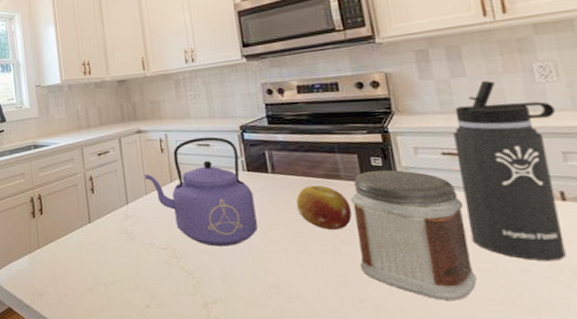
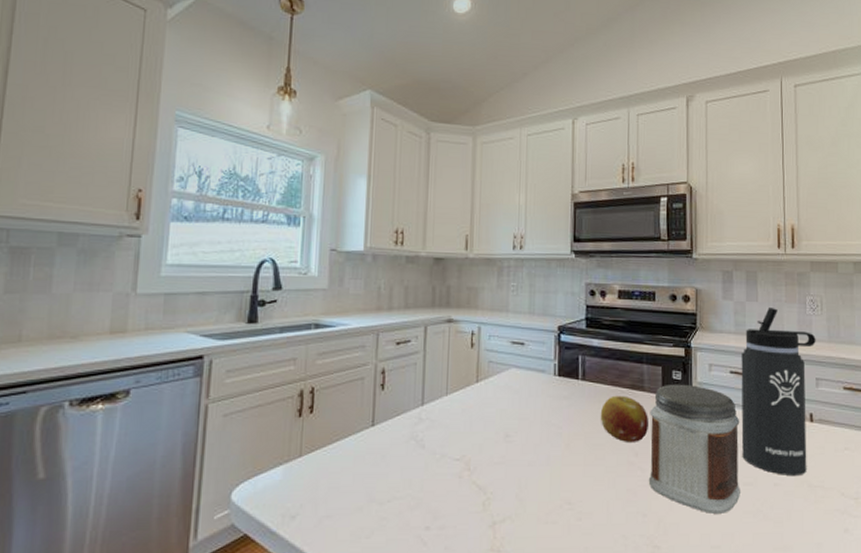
kettle: present [144,136,258,247] -> none [447,334,561,458]

